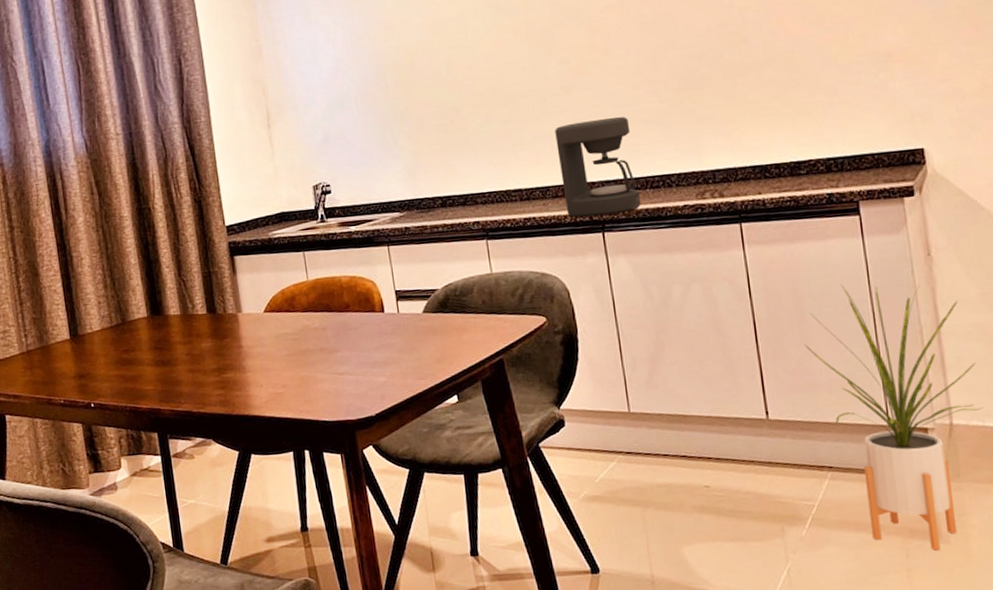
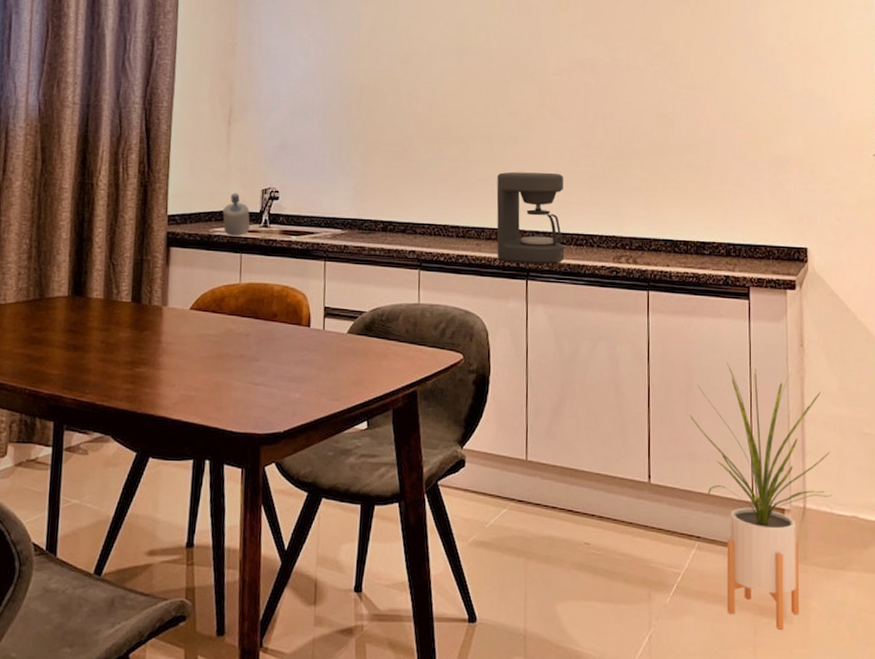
soap dispenser: none [278,193,308,237] -> present [222,193,250,237]

